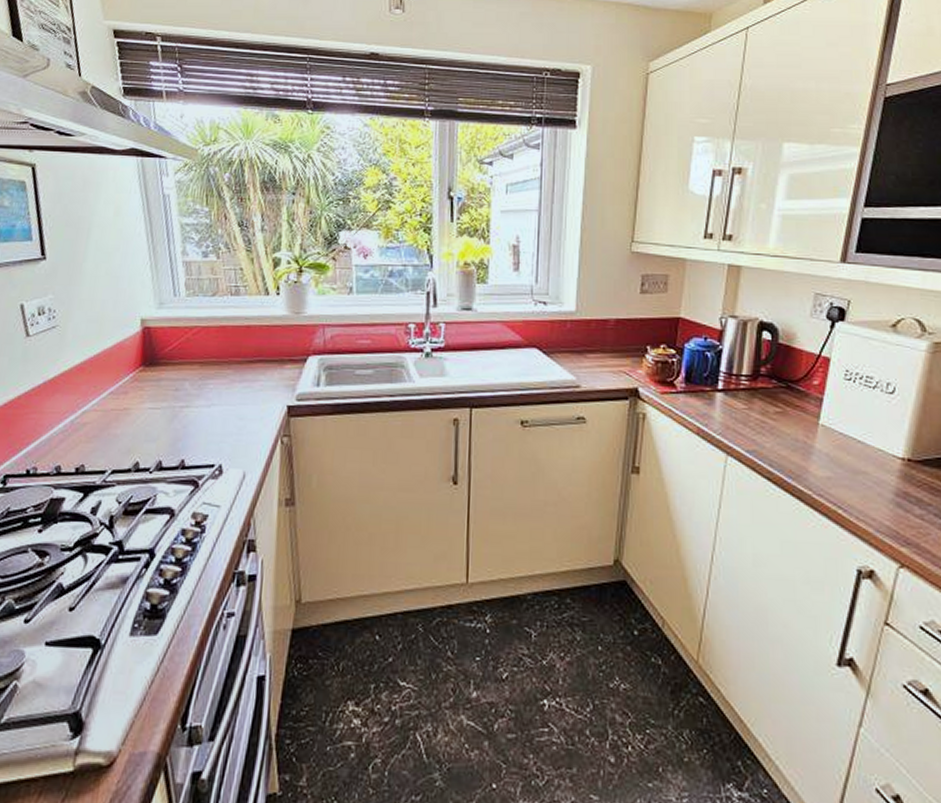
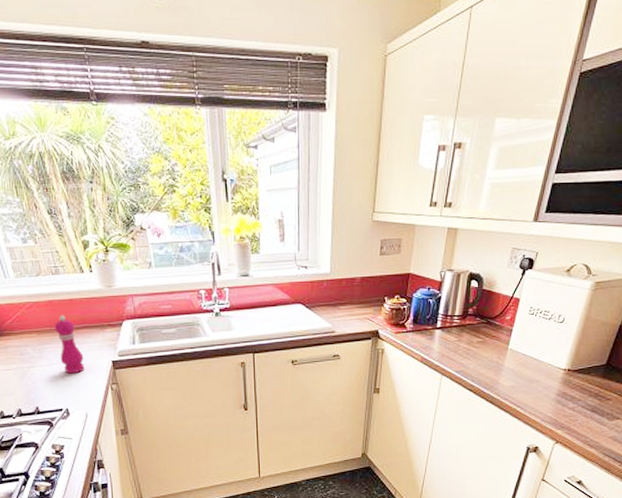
pepper mill: none [222,344,253,419] -> present [54,315,84,374]

